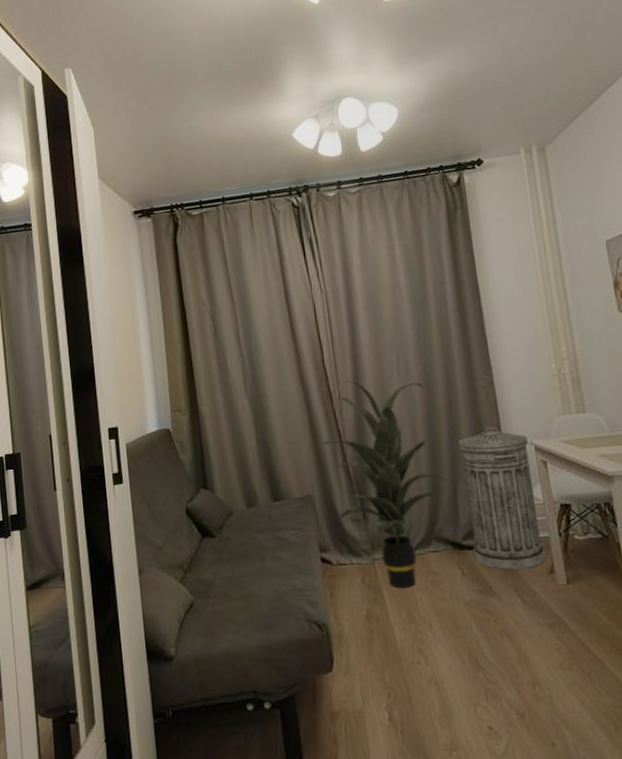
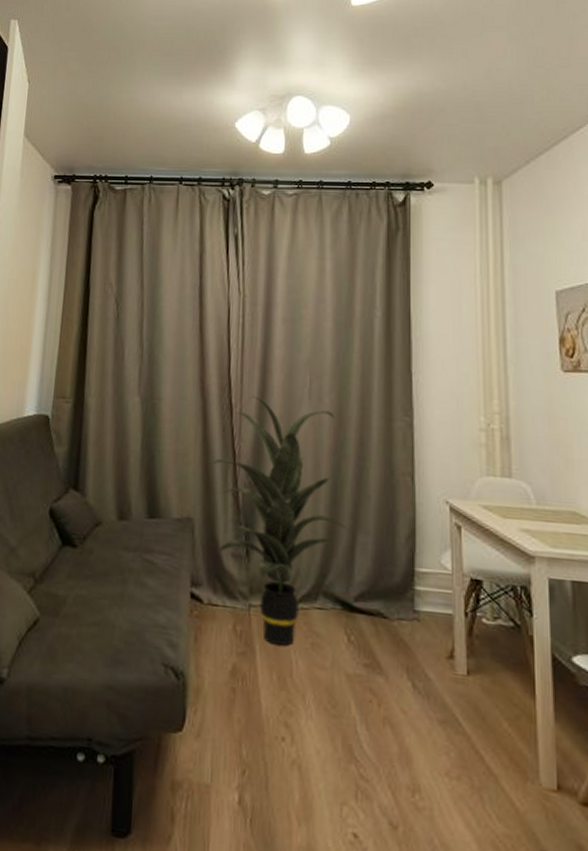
trash can: present [458,427,547,570] -> none [365,476,447,648]

